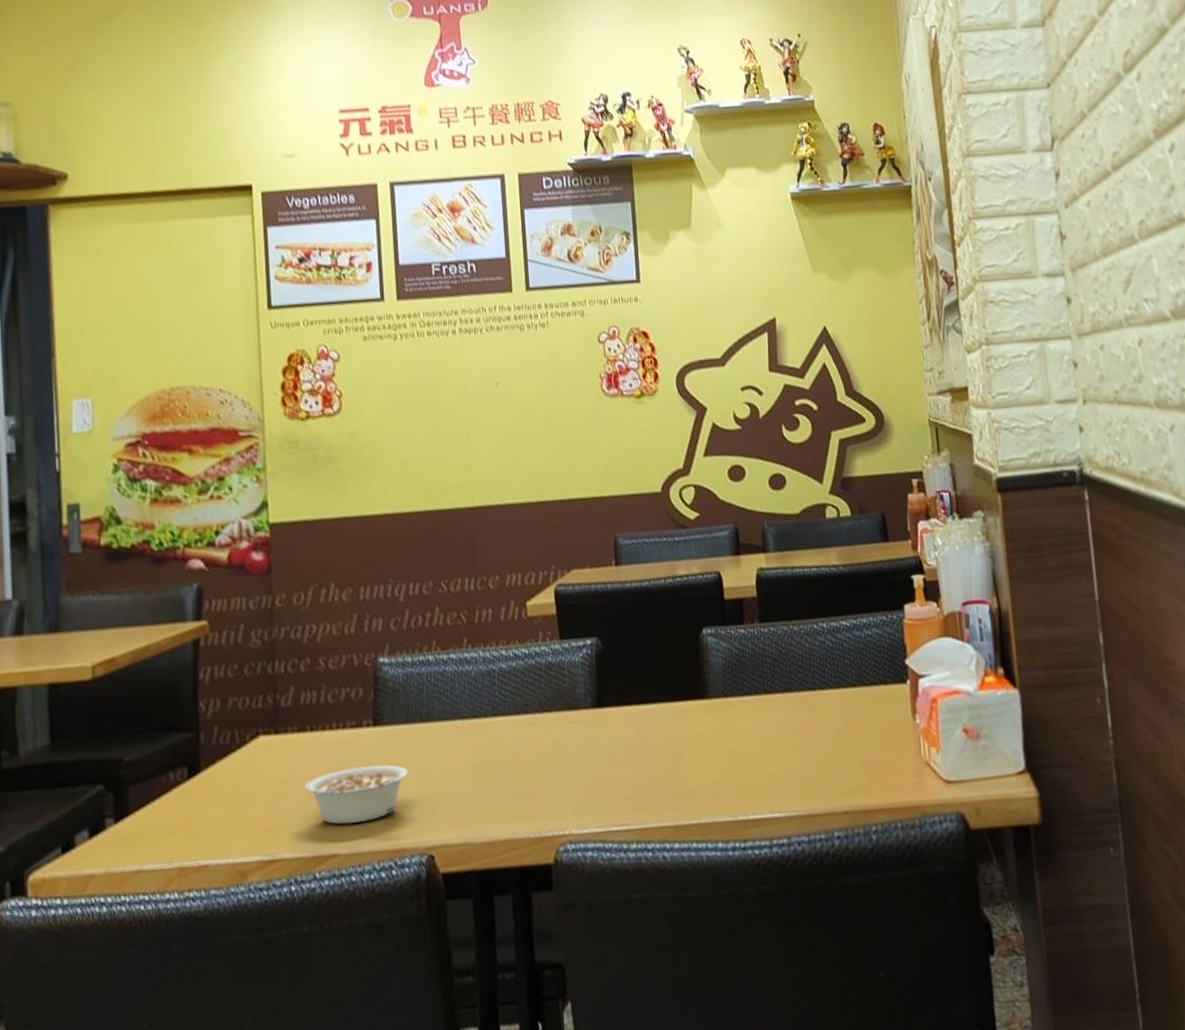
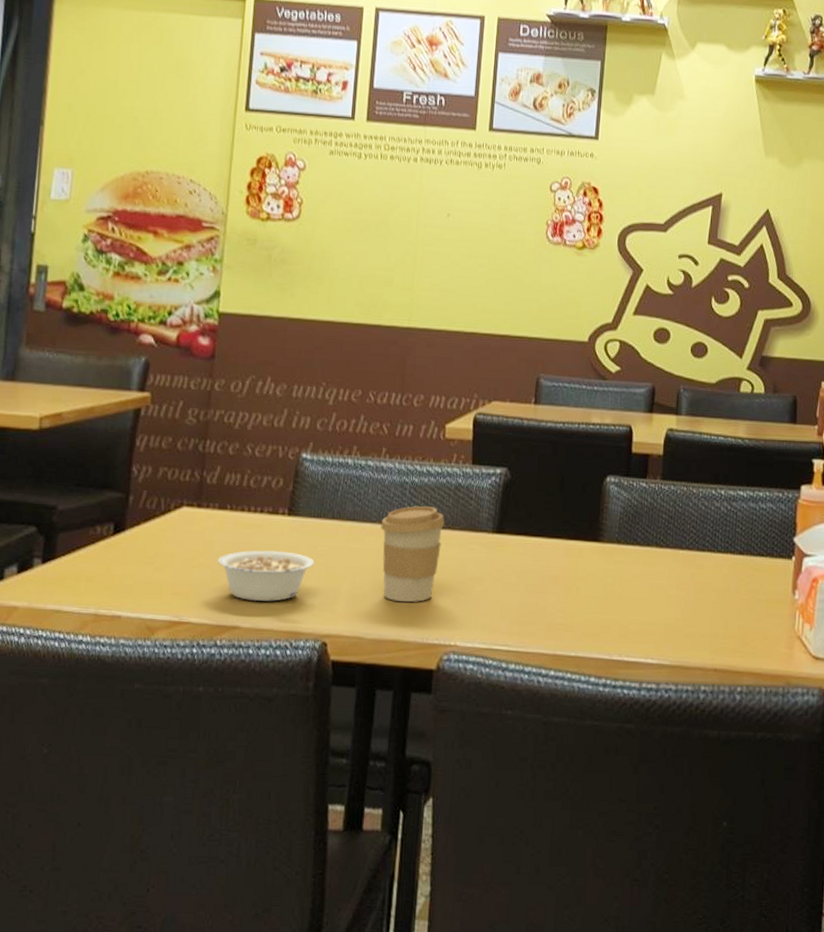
coffee cup: none [473,691,541,798] -> present [380,505,445,603]

